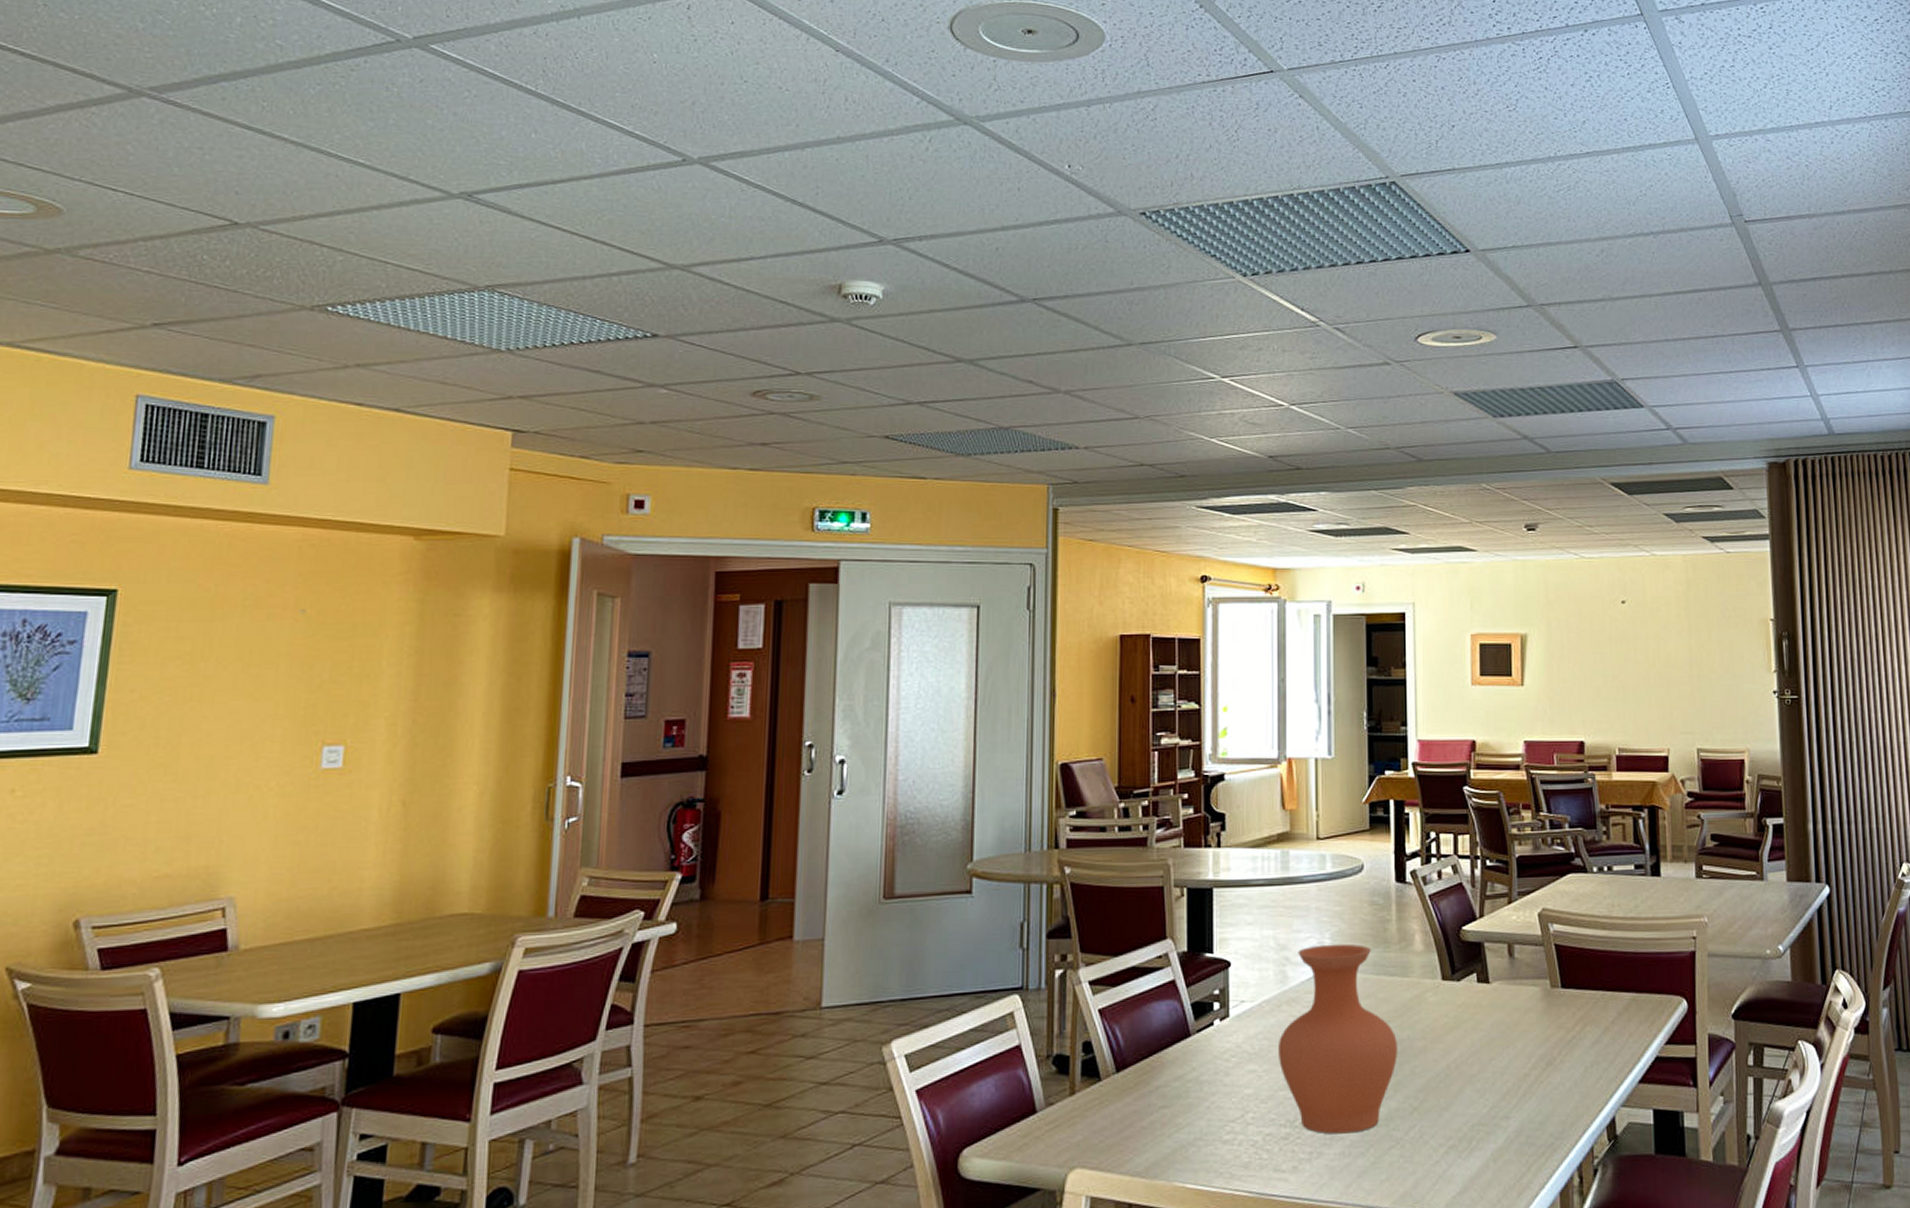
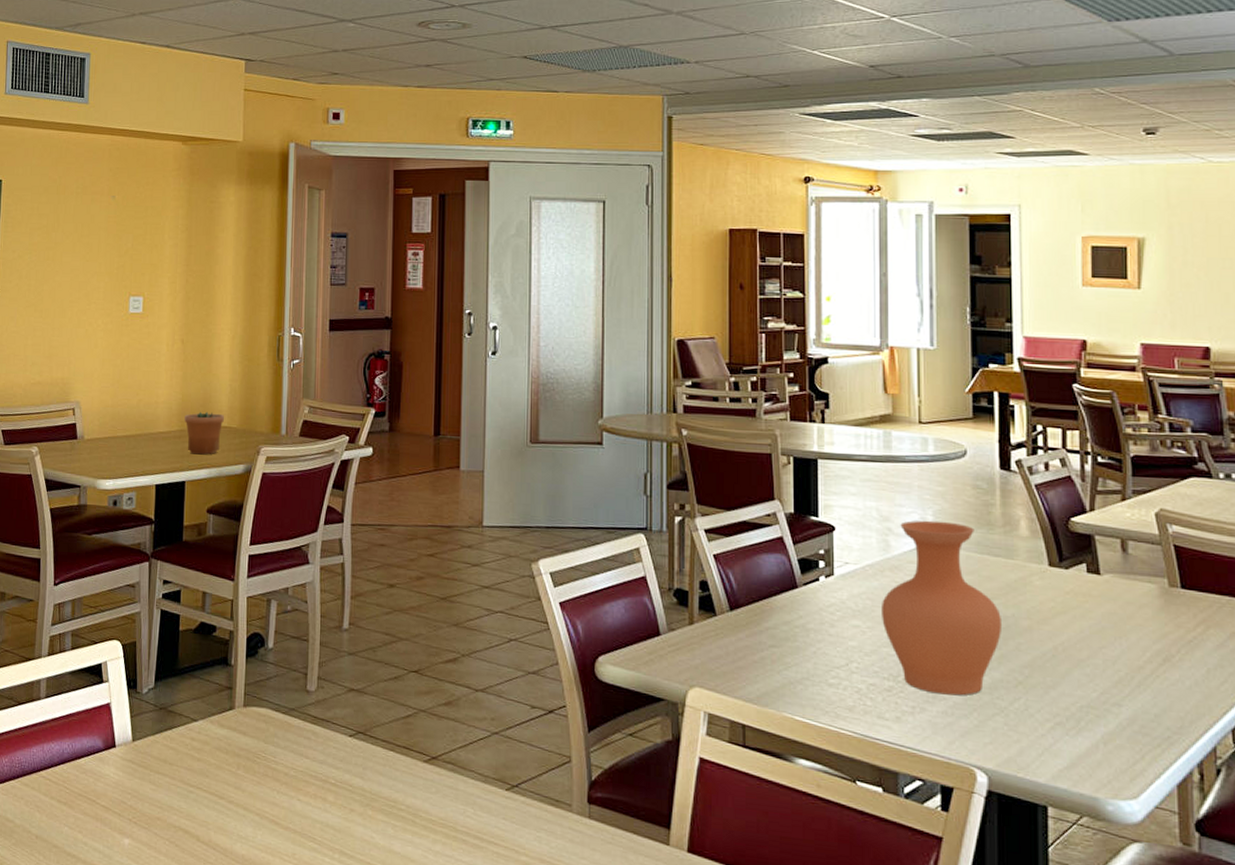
planter: none [402,895,465,955] -> present [184,411,225,455]

